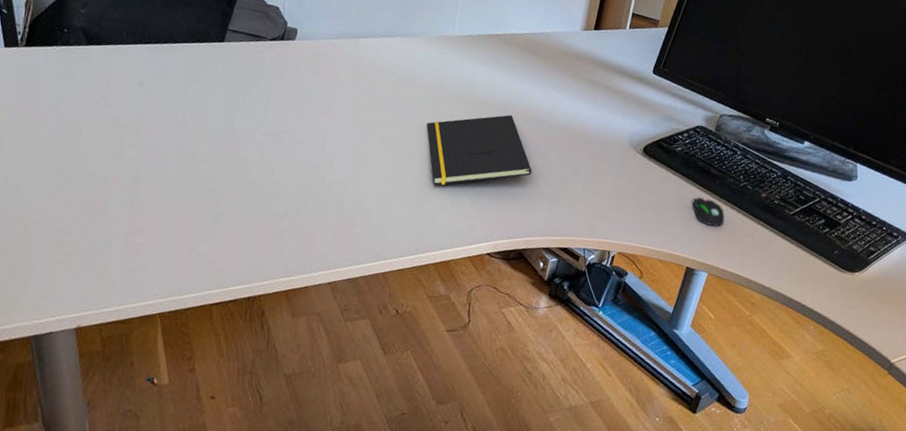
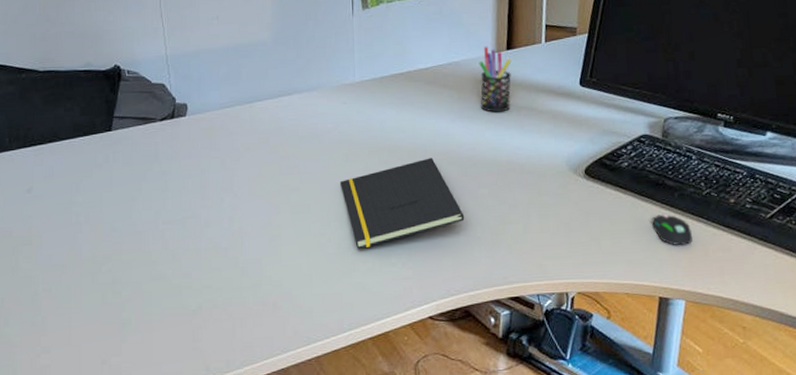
pen holder: none [562,23,597,85] -> present [479,46,511,112]

